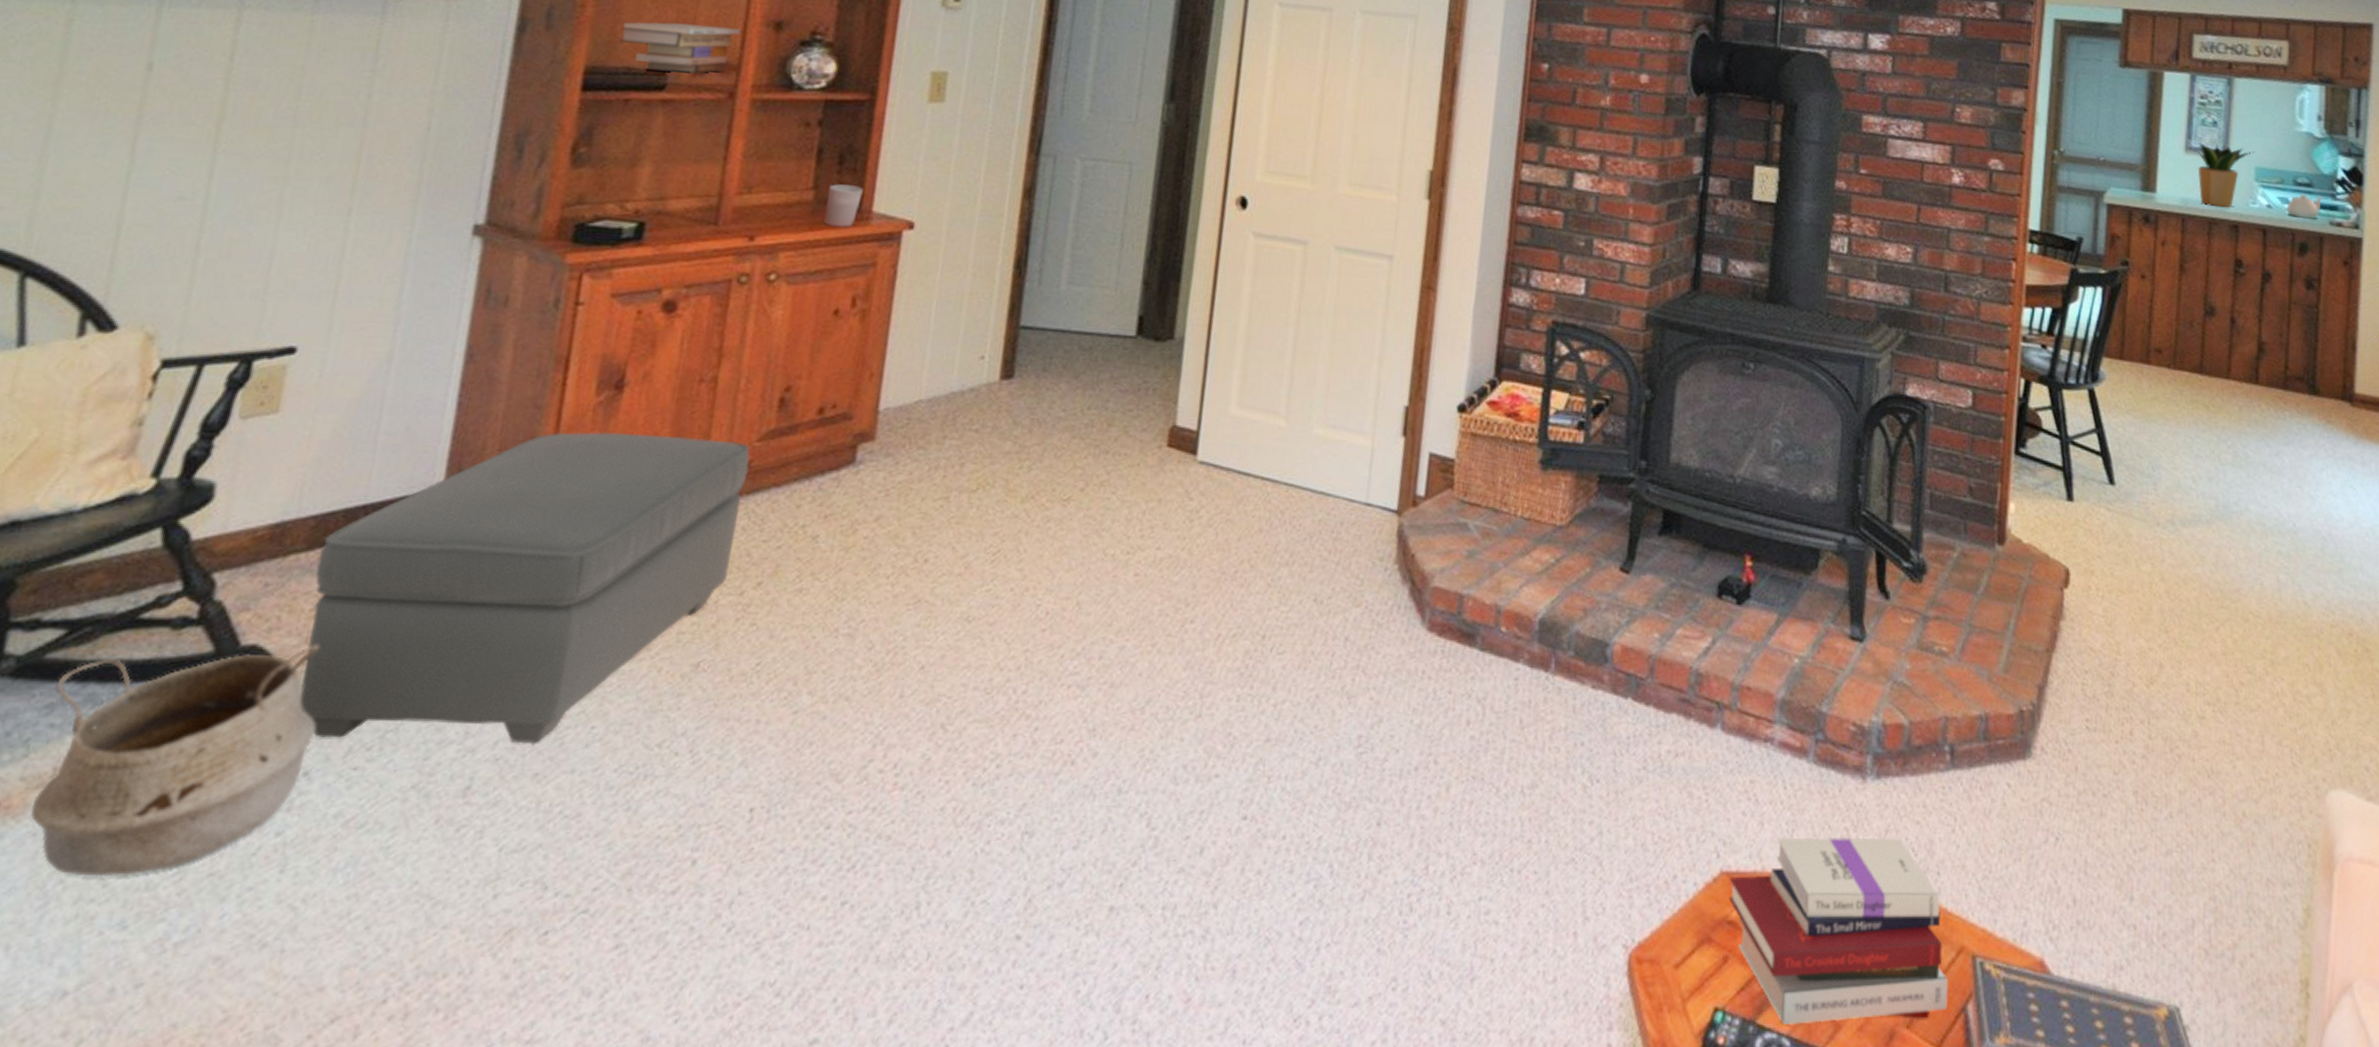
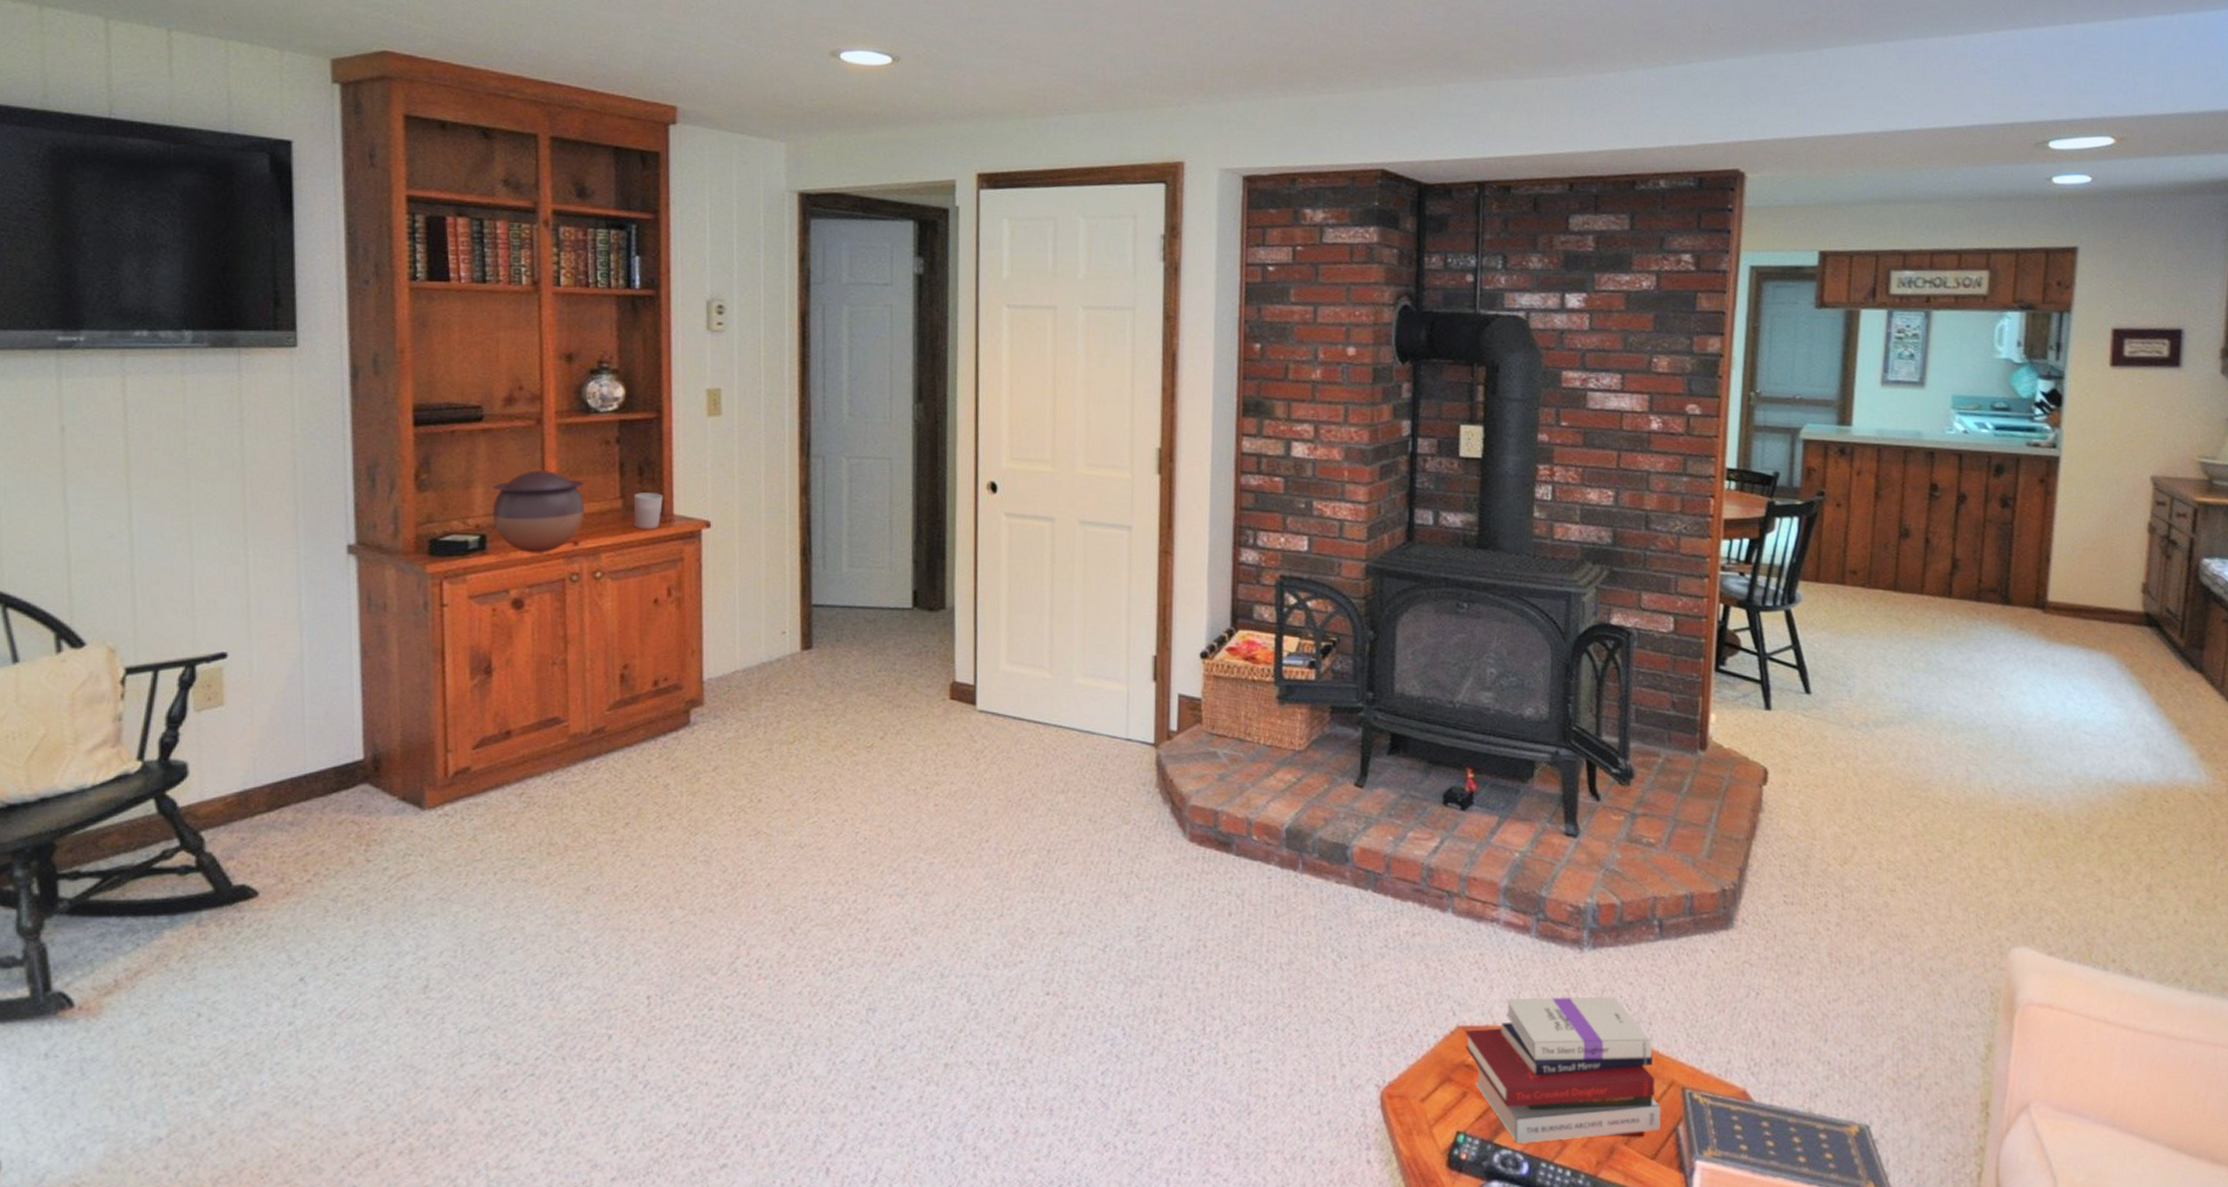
woven basket: present [30,645,320,877] -> none [102,883,303,1057]
ottoman: present [299,432,750,743] -> none [278,709,604,952]
books: present [621,22,741,74] -> none [437,361,538,405]
decorative bowl: none [656,150,772,248] -> present [492,469,586,553]
potted plant: present [2189,143,2255,208] -> none [1885,376,1952,437]
teapot: present [2286,193,2324,219] -> none [1983,417,2022,441]

